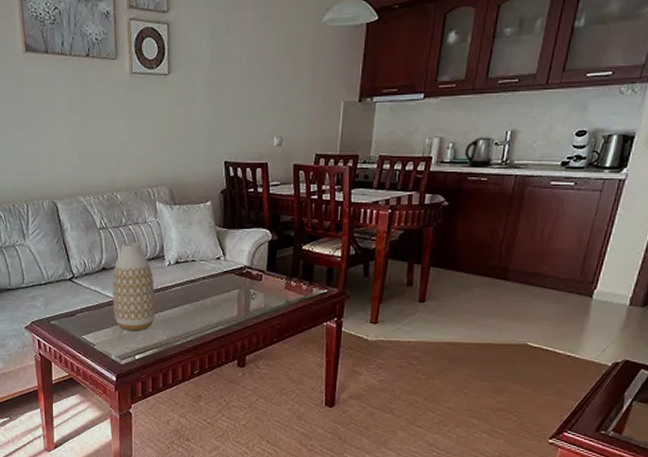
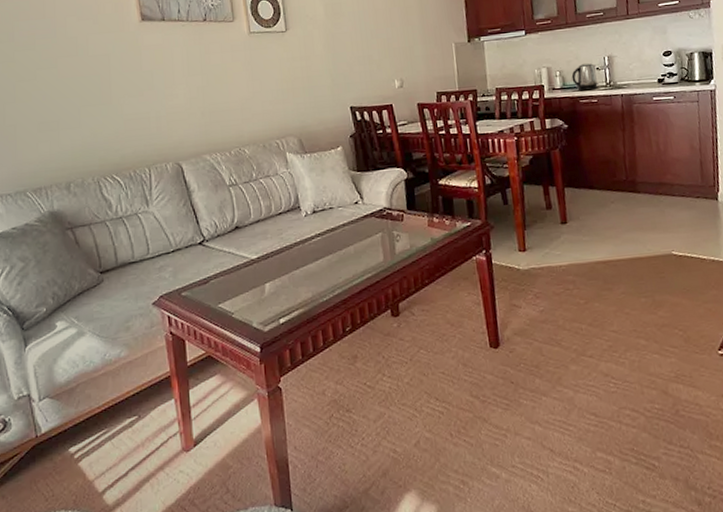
vase: present [113,242,155,332] -> none [247,195,297,293]

